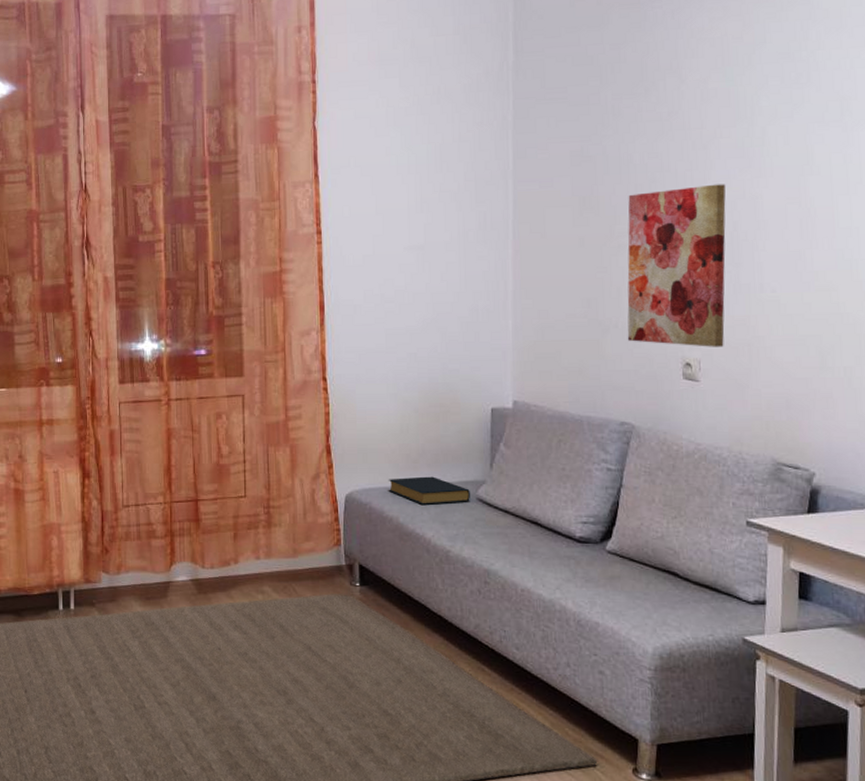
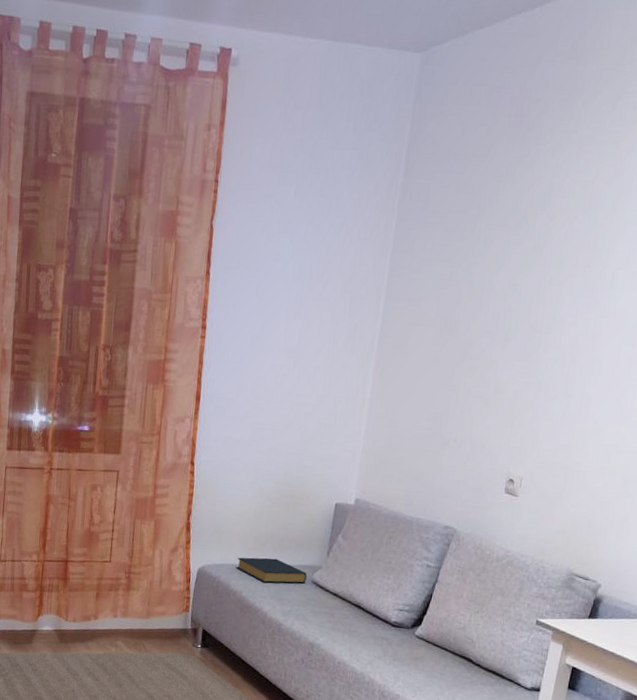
wall art: present [627,184,726,347] -> none [463,319,573,468]

